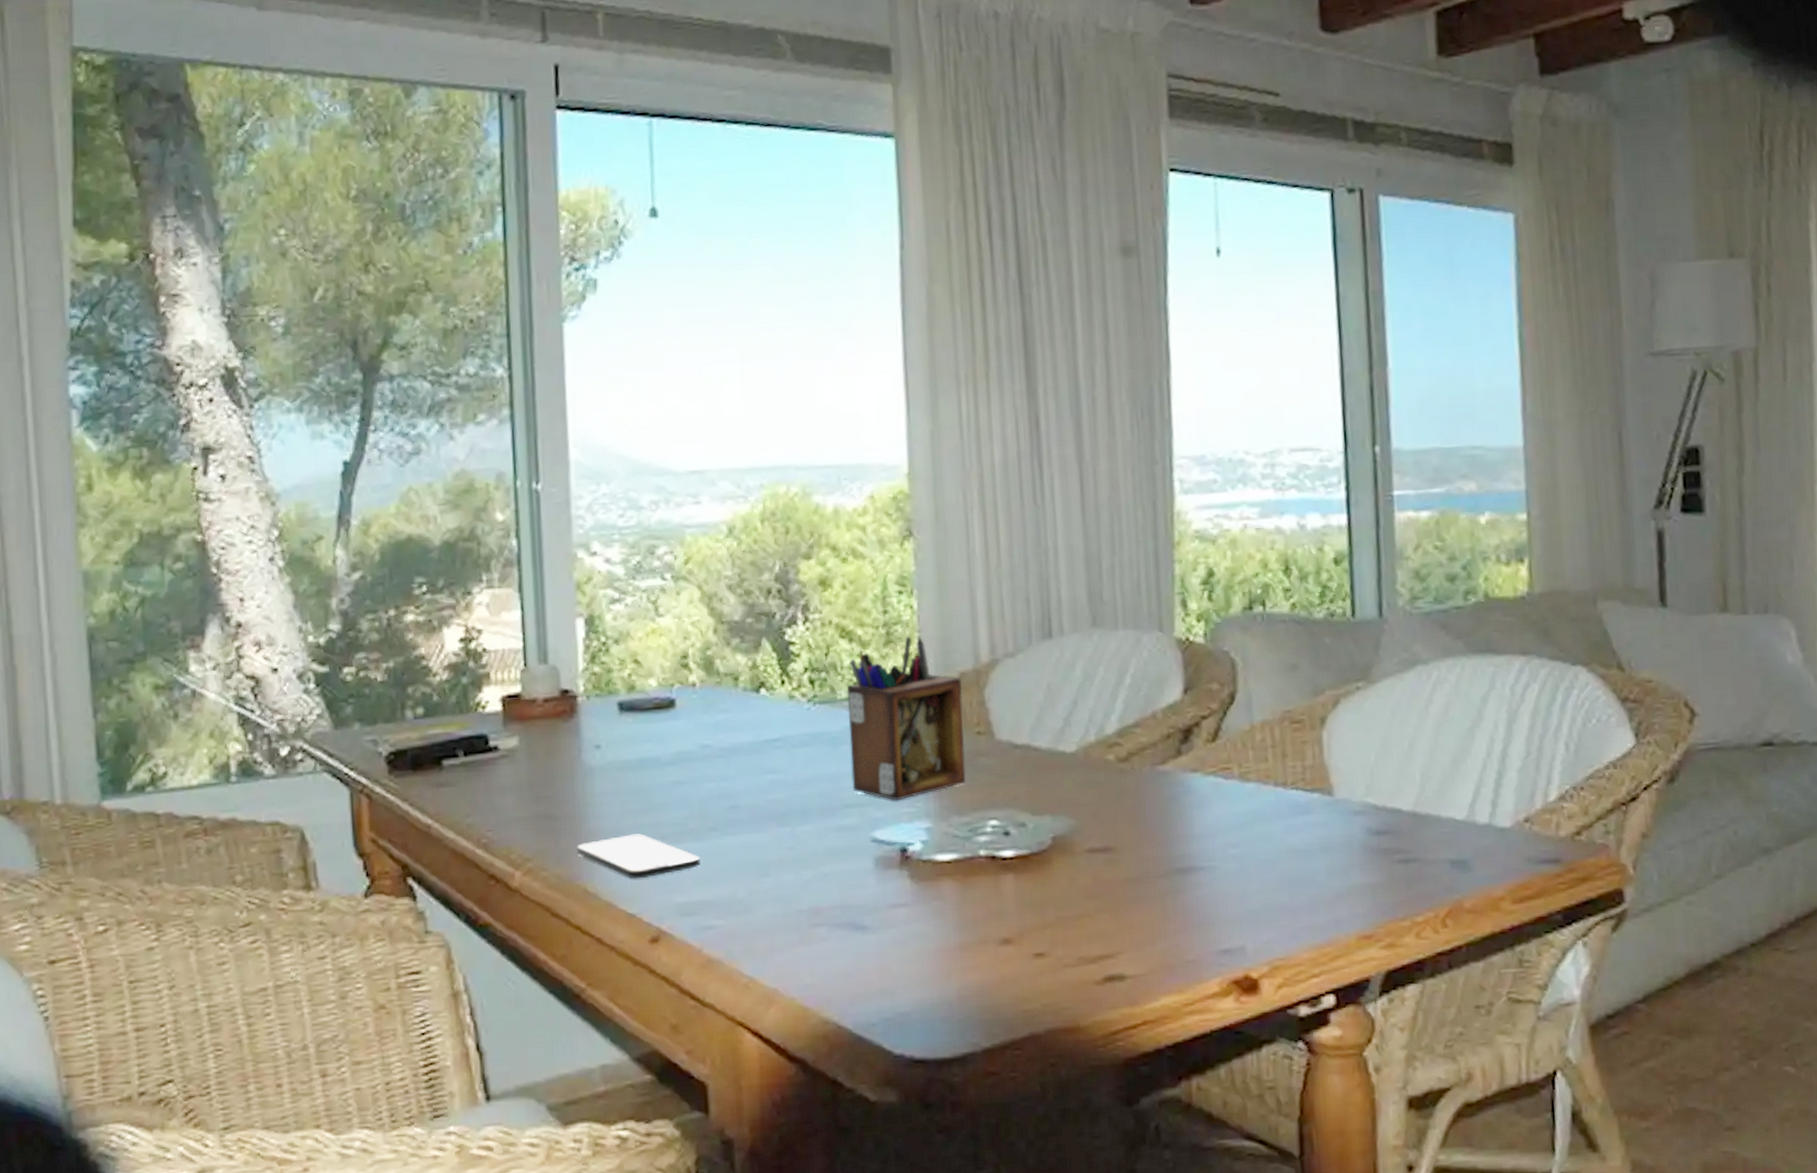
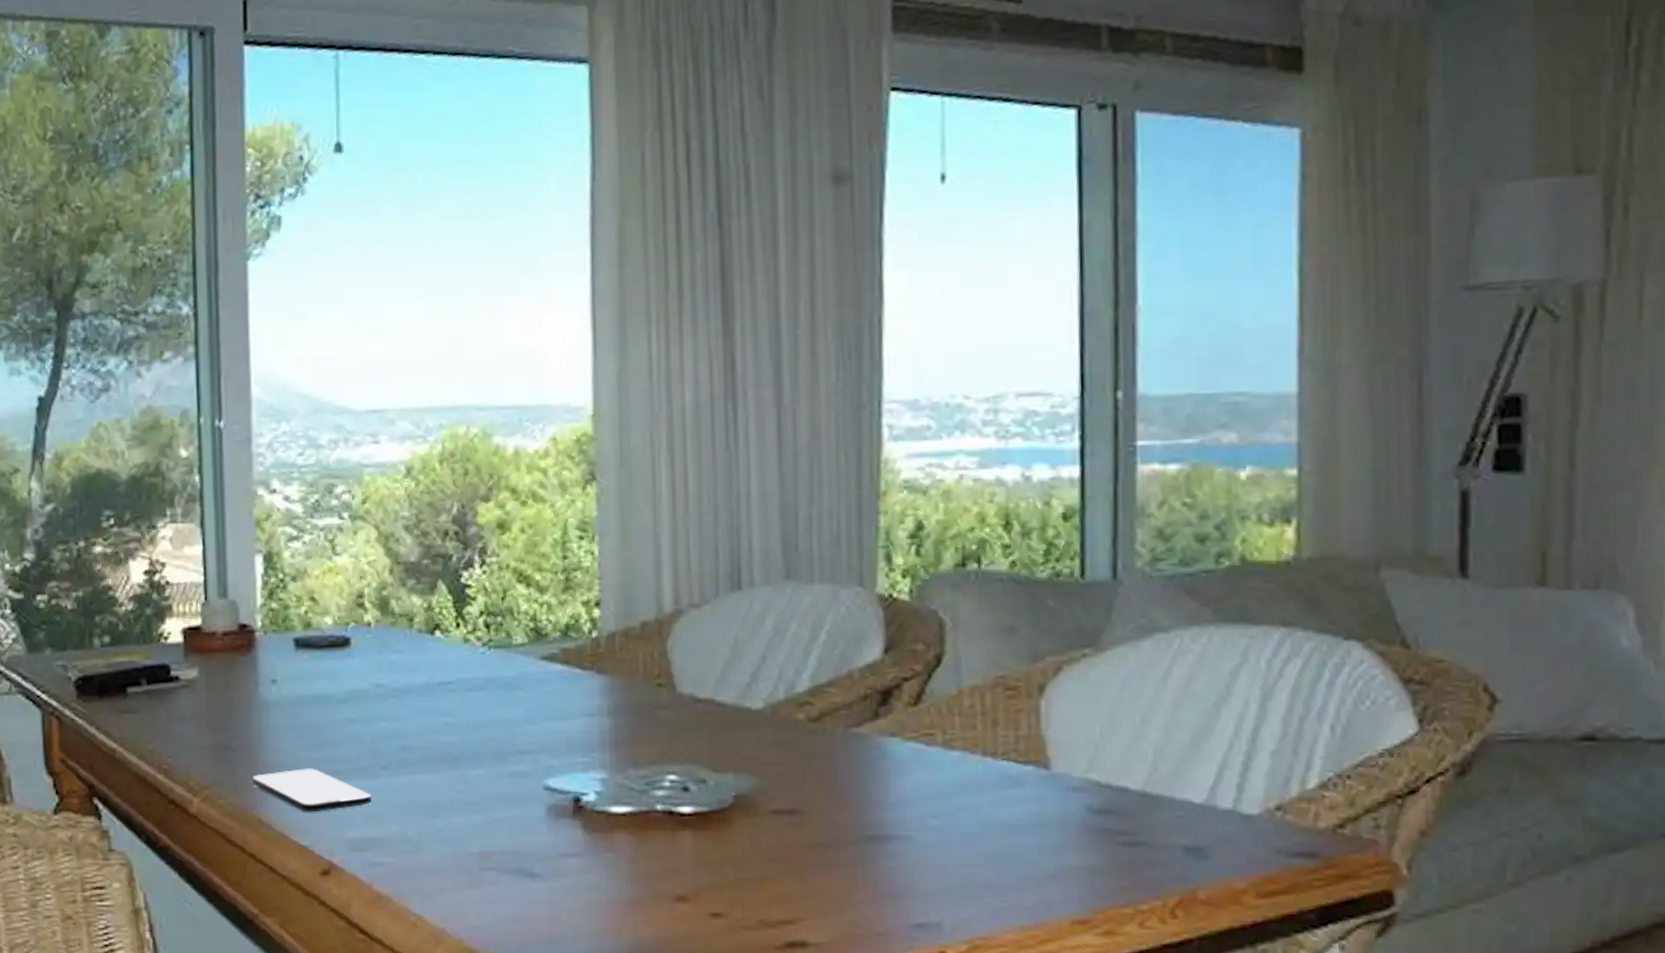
desk organizer: present [846,635,966,801] -> none [522,582,645,750]

